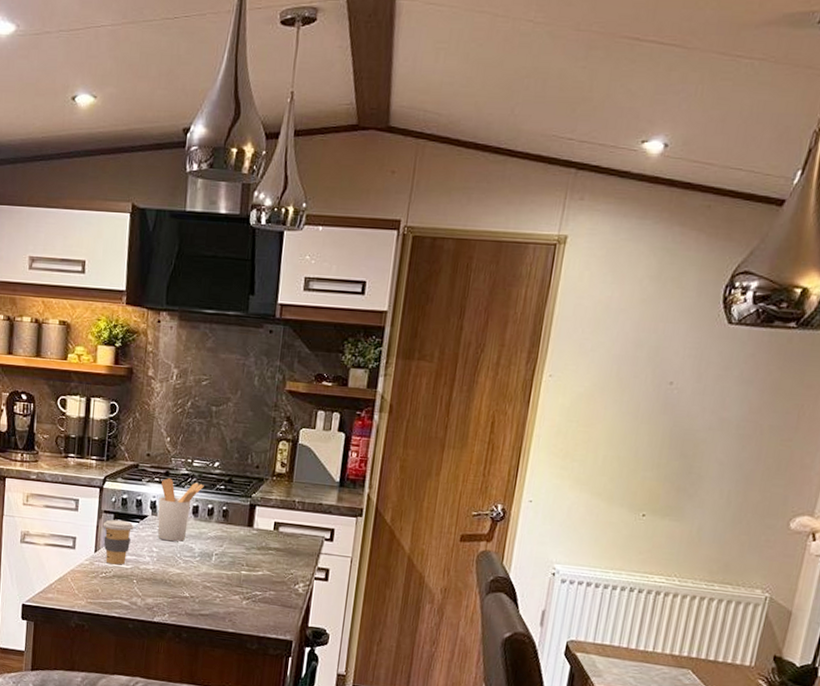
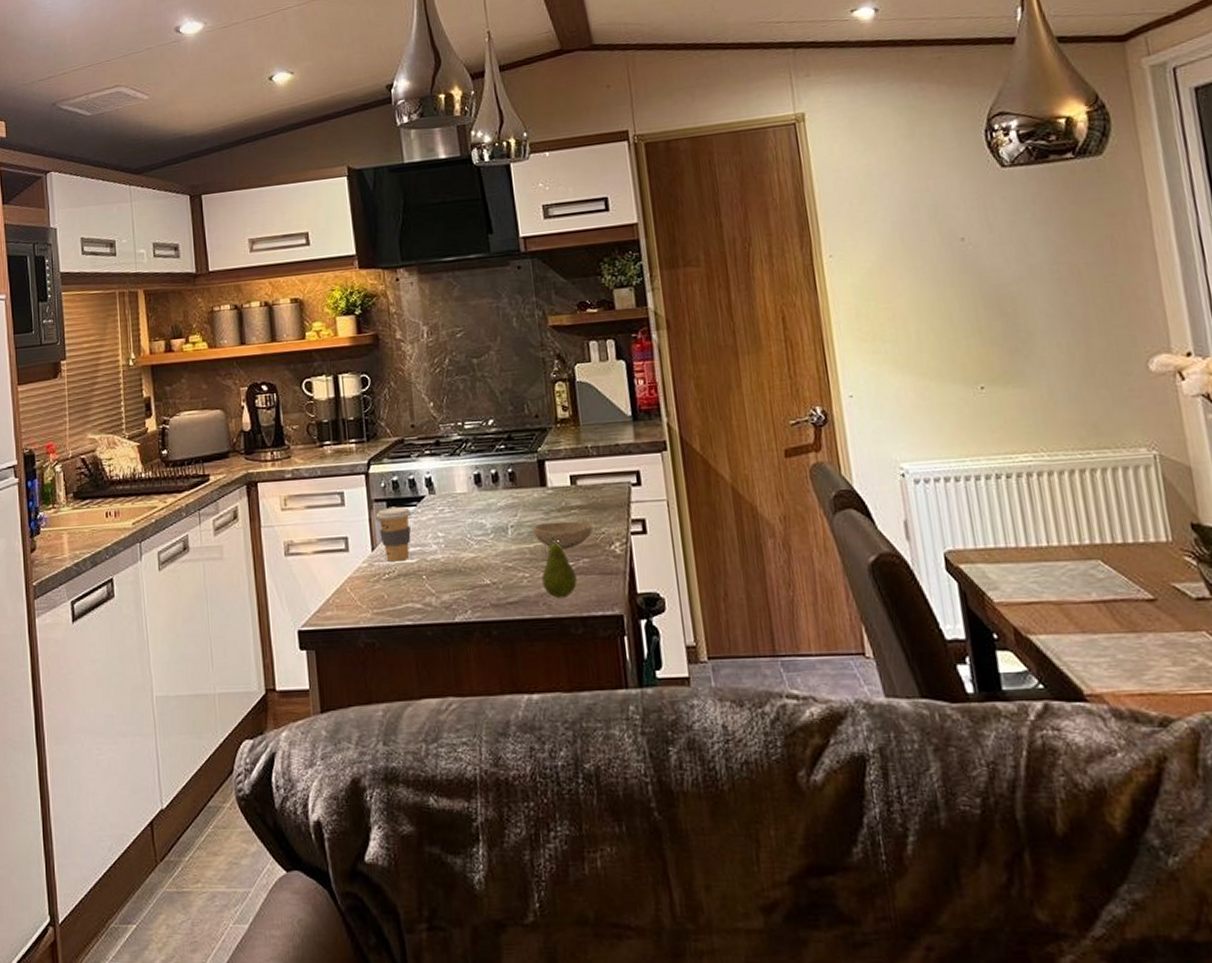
utensil holder: present [157,478,204,542] -> none [433,447,482,522]
fruit: none [232,567,262,620] -> present [542,534,577,599]
bowl: none [234,556,284,581] -> present [534,521,593,549]

